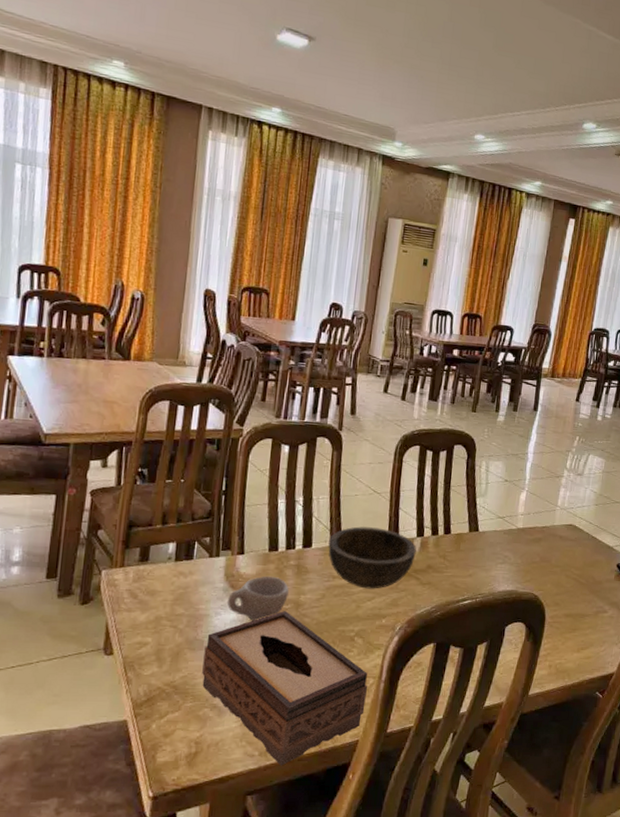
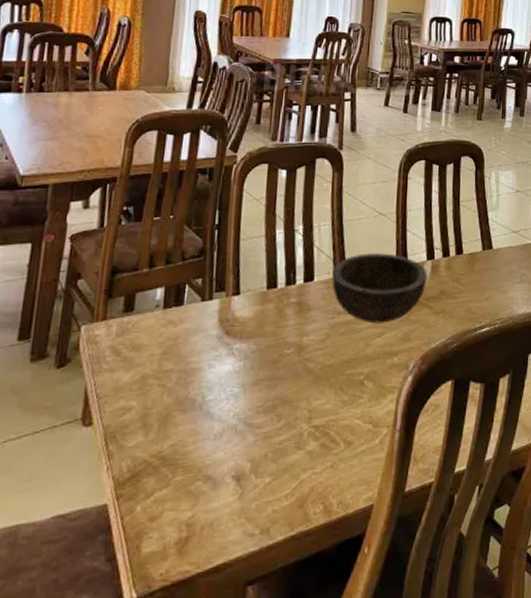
tissue box: present [202,611,368,766] -> none [194,357,382,545]
cup: present [227,576,289,621] -> none [222,317,290,371]

